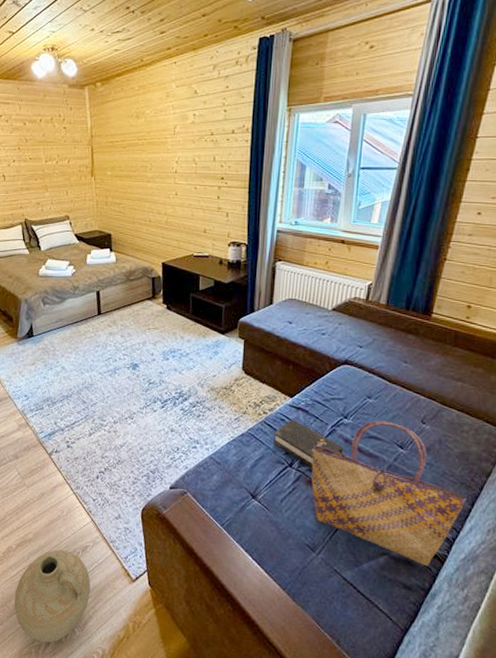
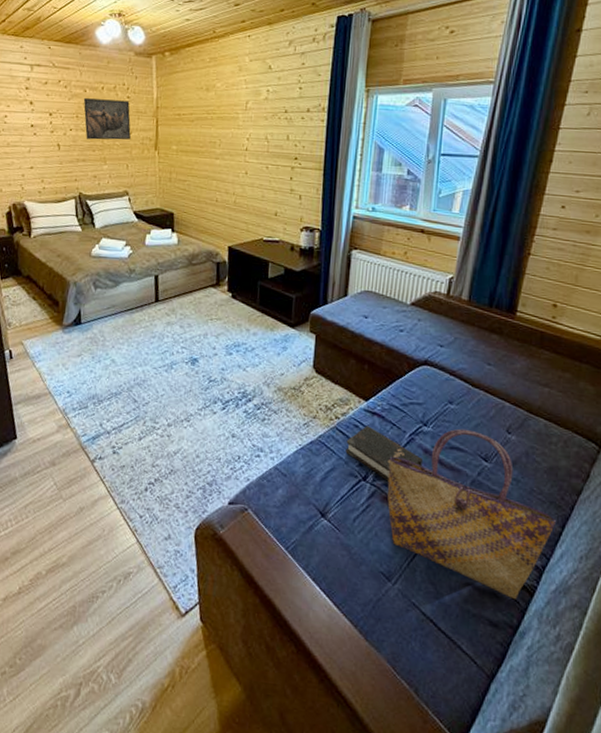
ceramic jug: present [14,549,91,643] -> none [39,576,132,694]
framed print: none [23,131,69,169] -> present [83,98,131,140]

